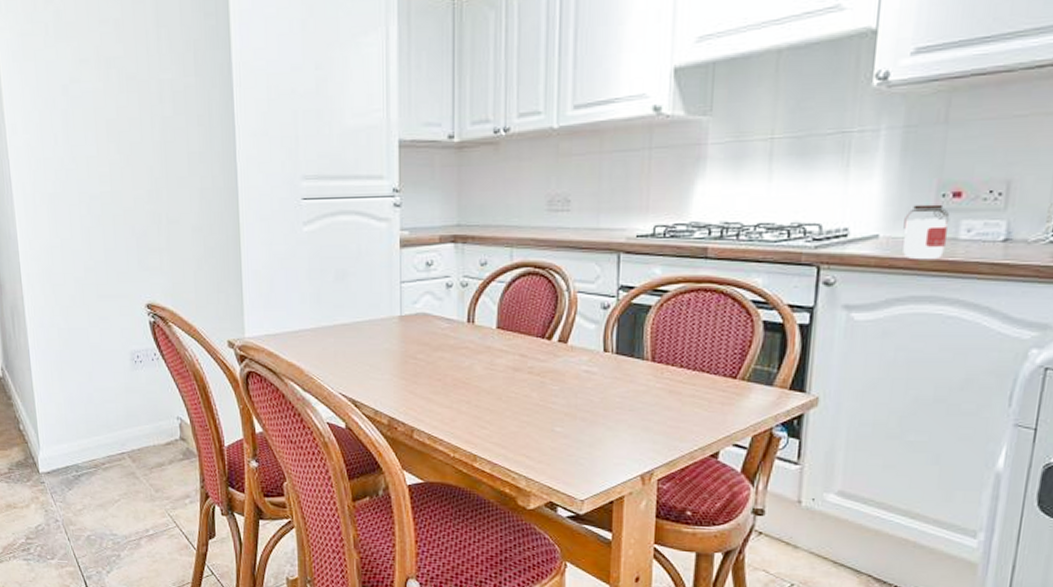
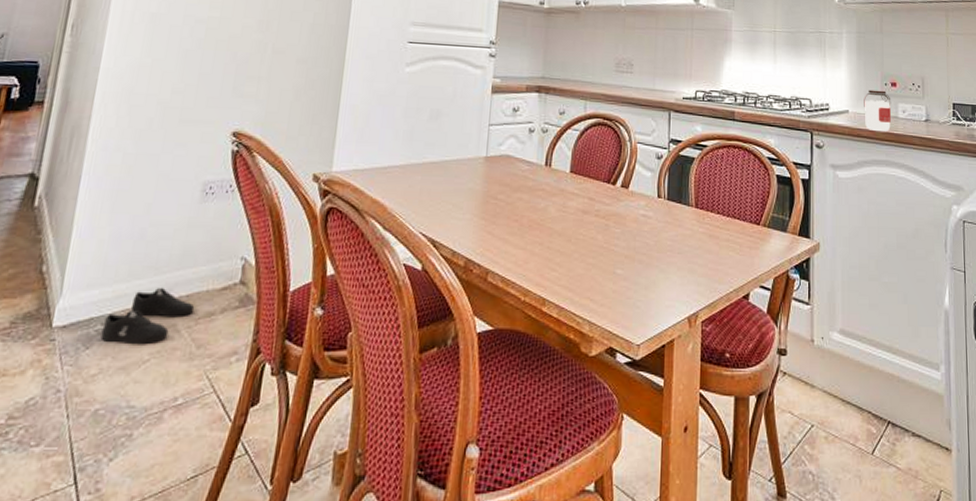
shoe: none [77,442,147,487] -> present [100,287,195,344]

